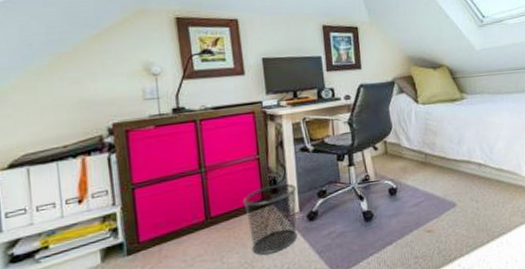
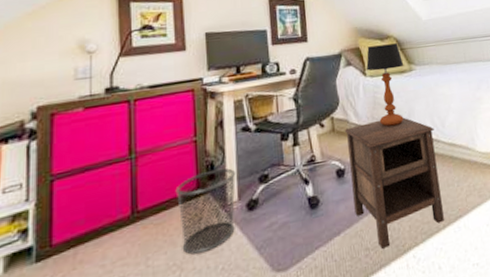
nightstand: none [396,143,488,258] -> present [344,117,444,249]
table lamp: none [419,72,456,151] -> present [366,43,404,127]

